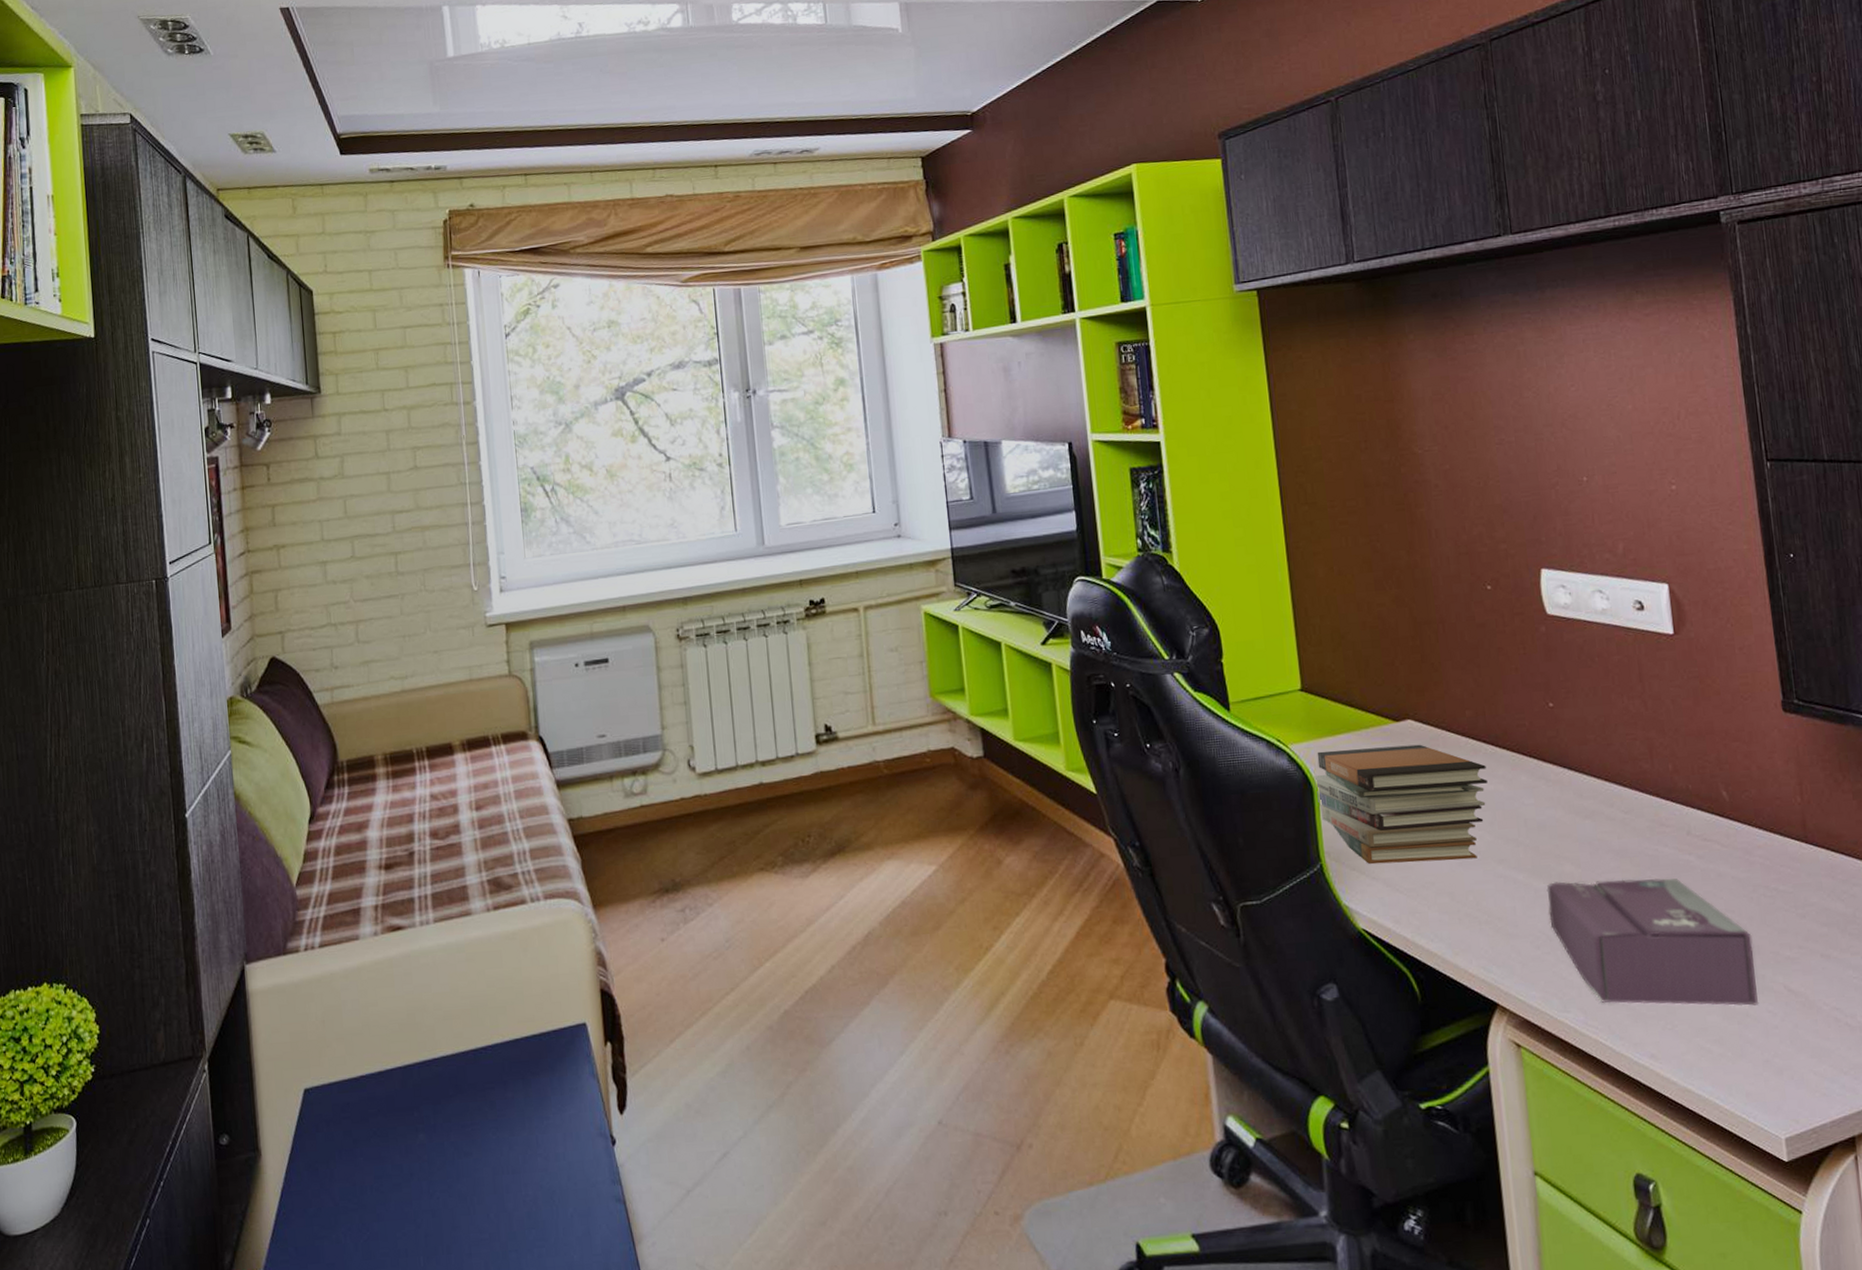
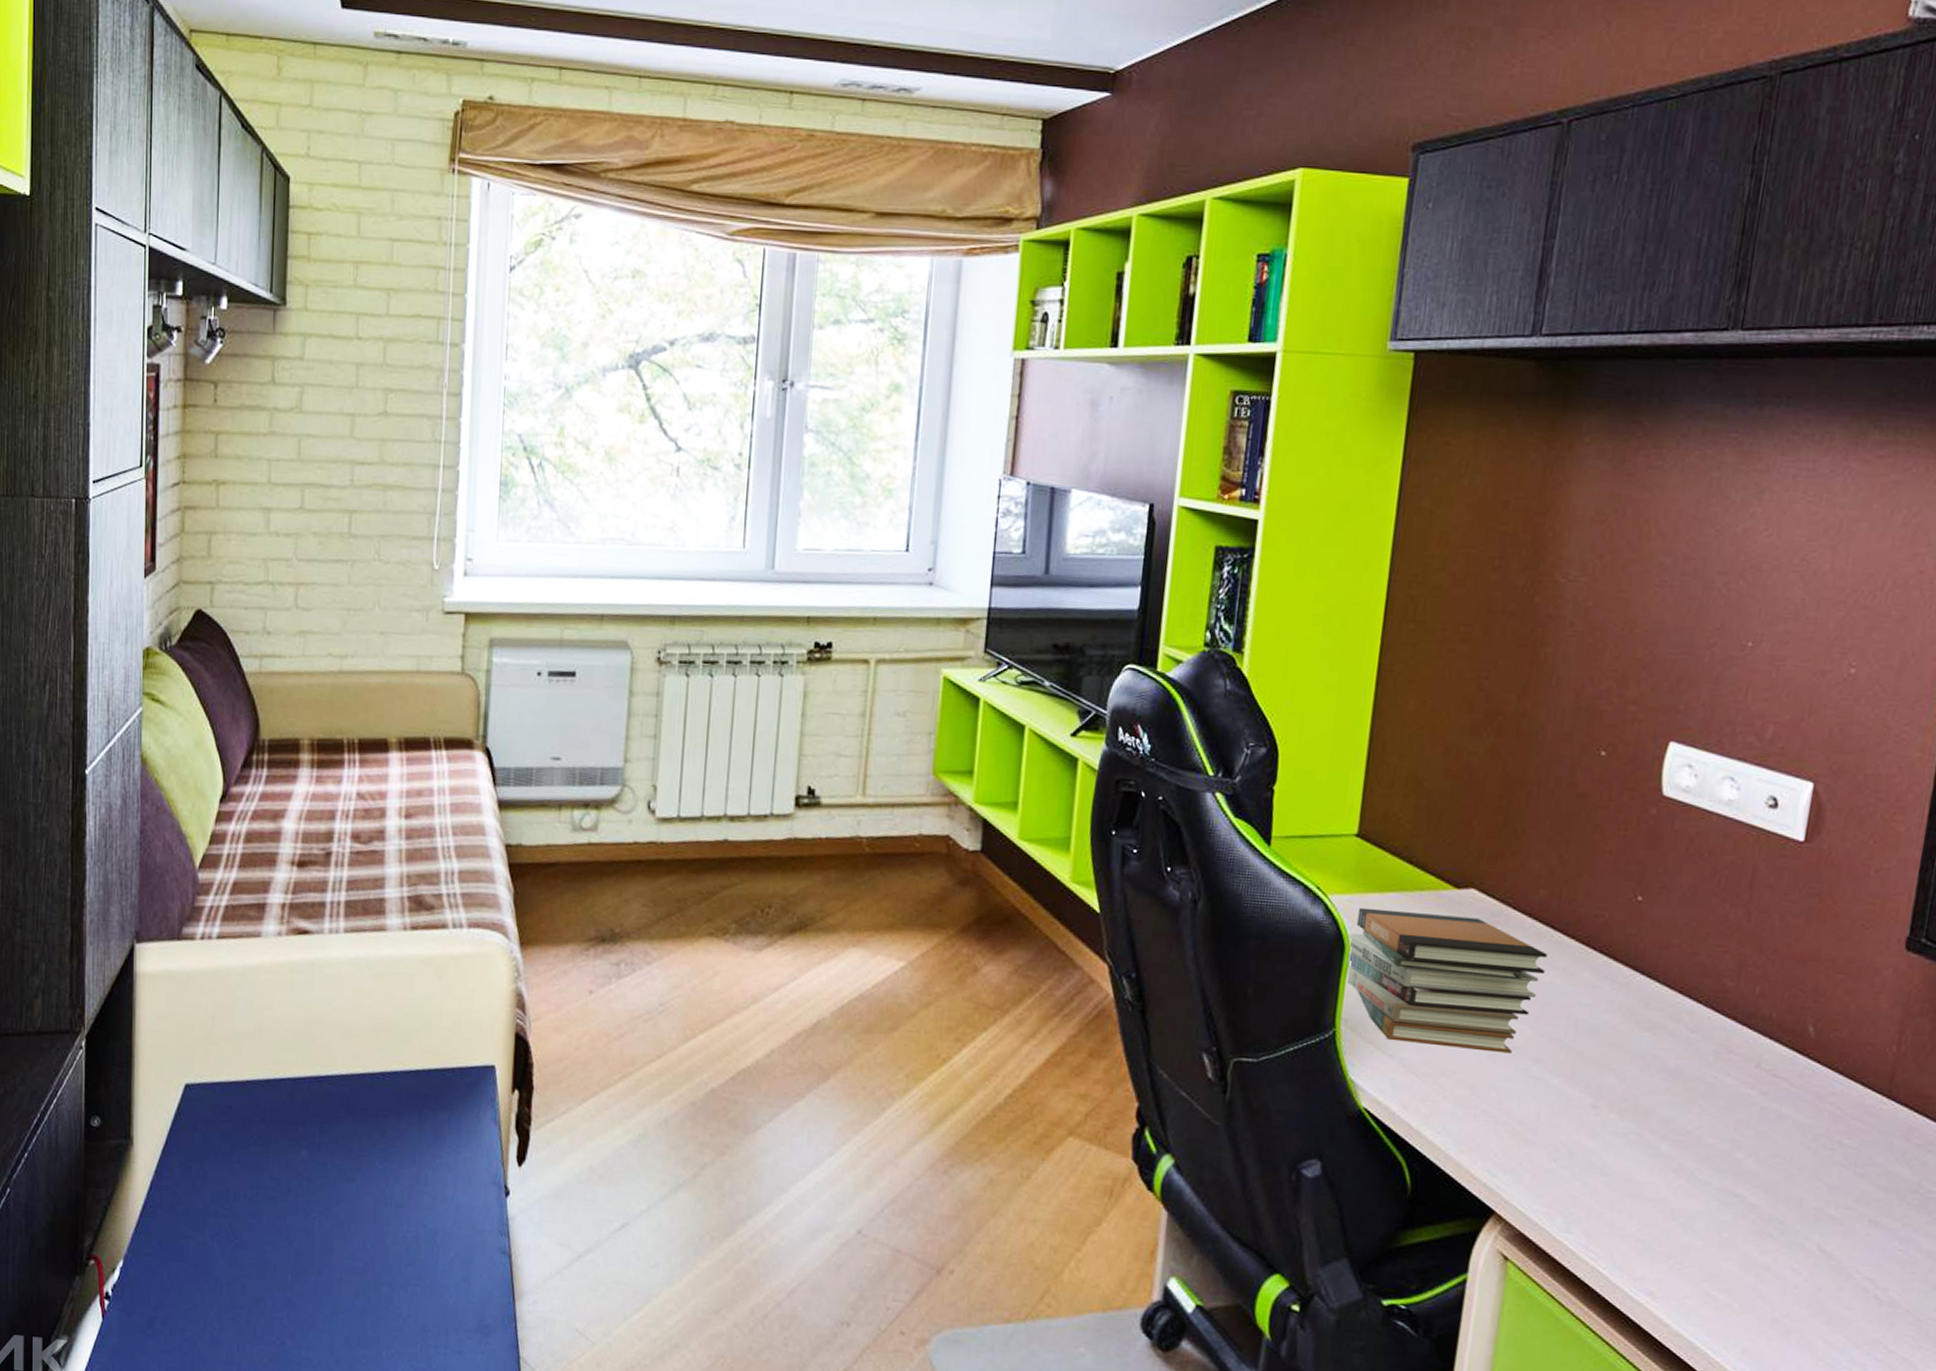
tissue box: present [1546,878,1759,1006] -> none [1574,1093,1797,1261]

